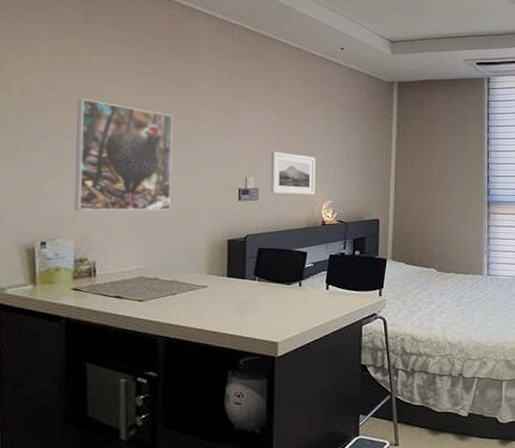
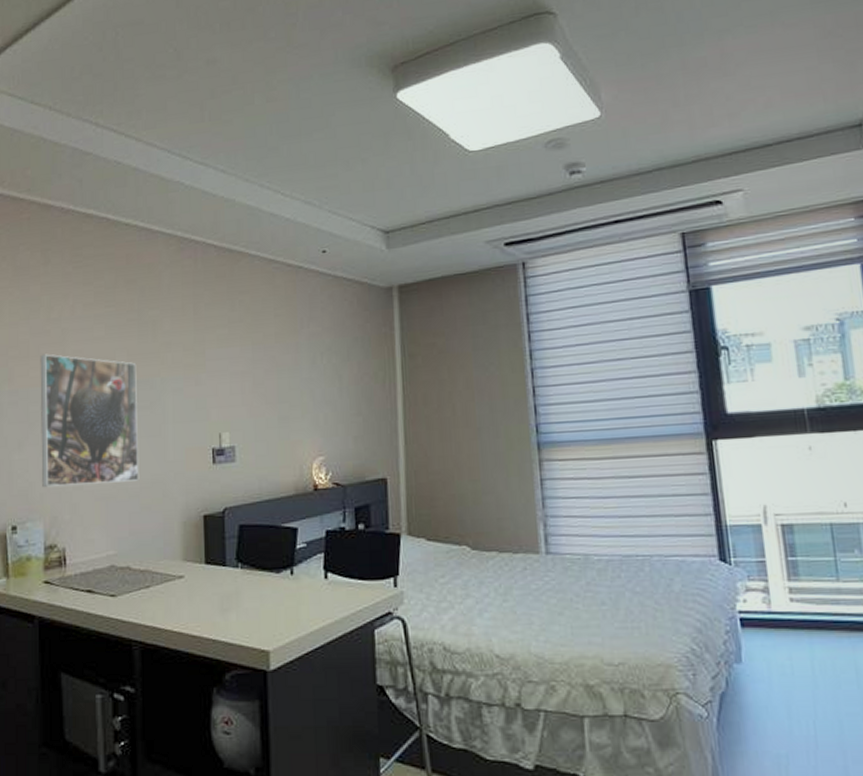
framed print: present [270,152,316,195] -> none [247,396,303,452]

